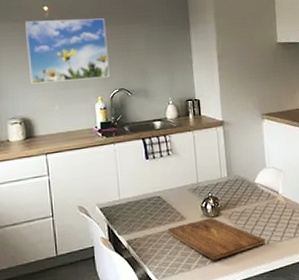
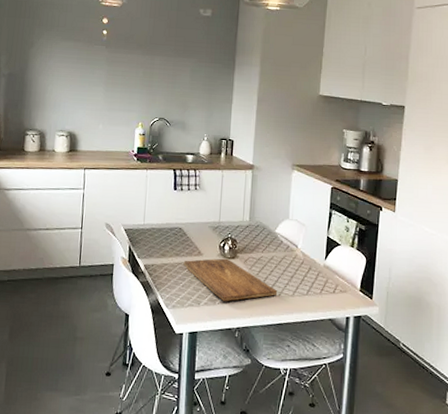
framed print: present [24,18,110,84] -> none [81,42,157,106]

